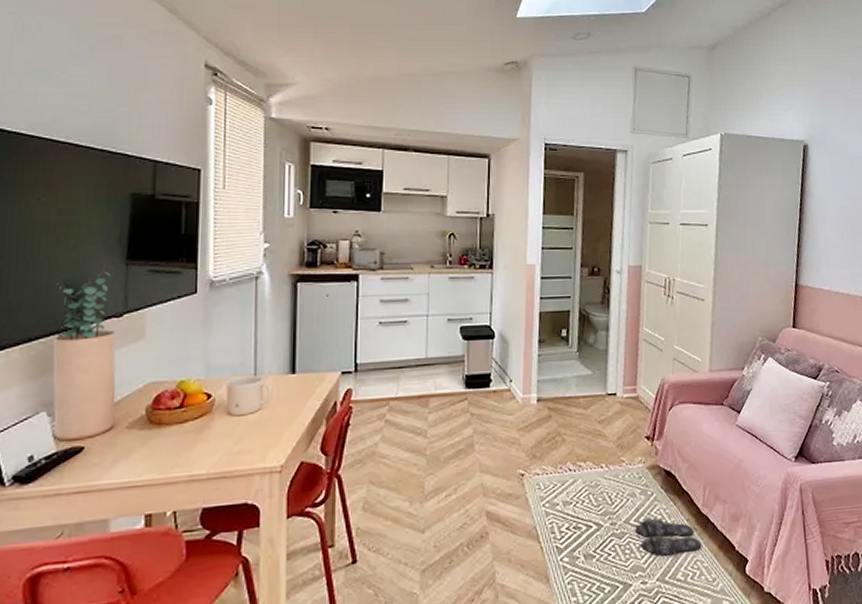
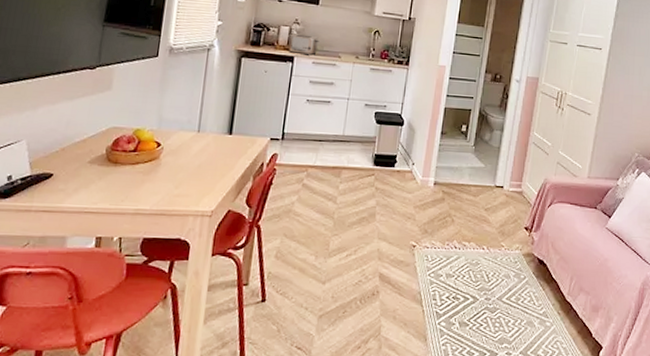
vase: present [52,262,116,442] -> none [30,22,90,168]
mug: present [226,375,273,417] -> none [172,131,212,165]
slippers: present [635,518,702,556] -> none [506,298,563,333]

